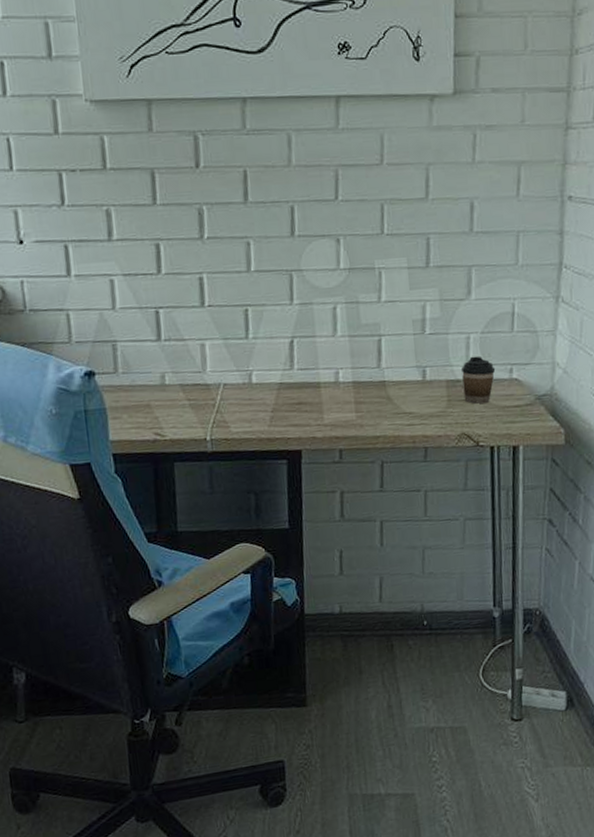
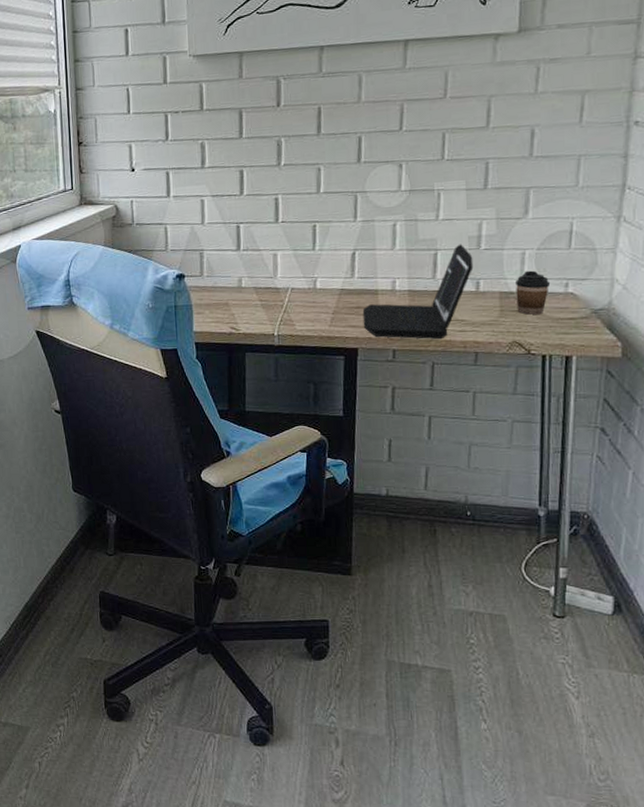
laptop: none [304,328,419,437] -> present [362,244,474,340]

